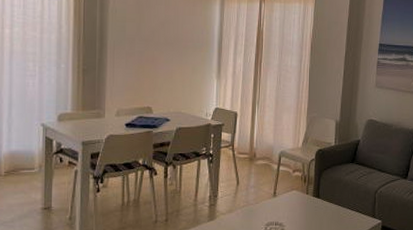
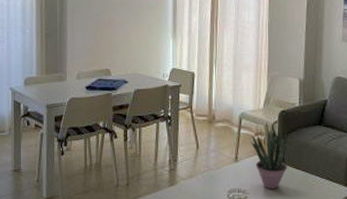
potted plant: none [289,160,322,222] -> present [251,122,287,189]

